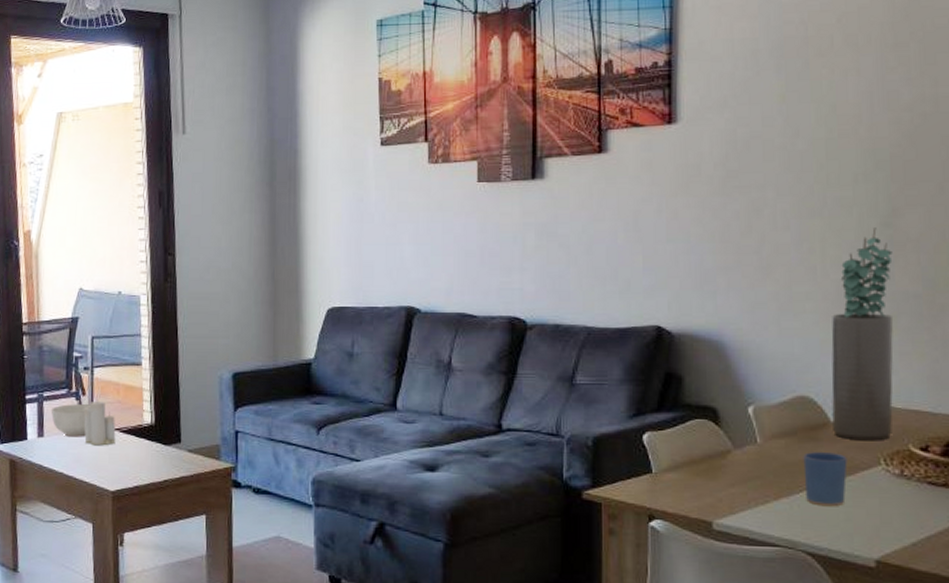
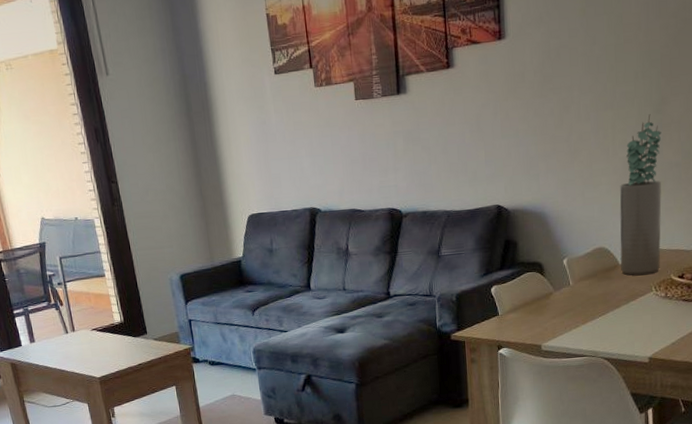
bowl: present [51,404,91,437] -> none [36,312,70,340]
candle: present [84,399,116,446] -> none [64,307,95,344]
mug: present [803,452,848,506] -> none [601,286,631,324]

